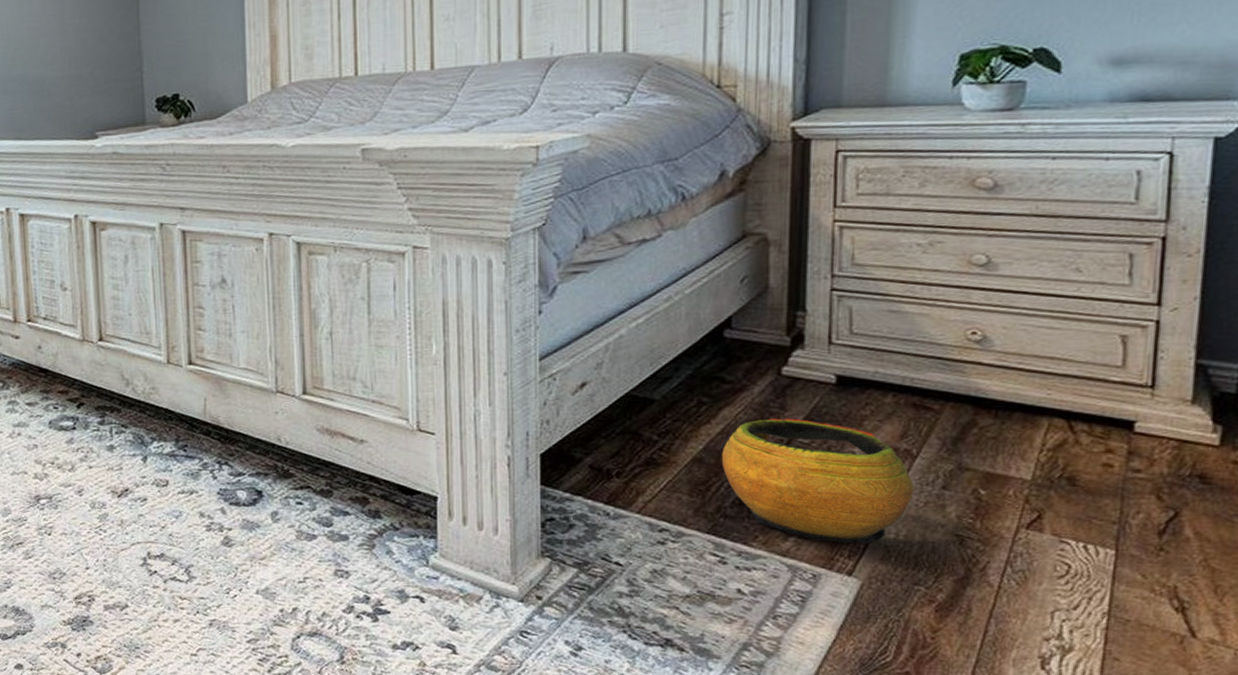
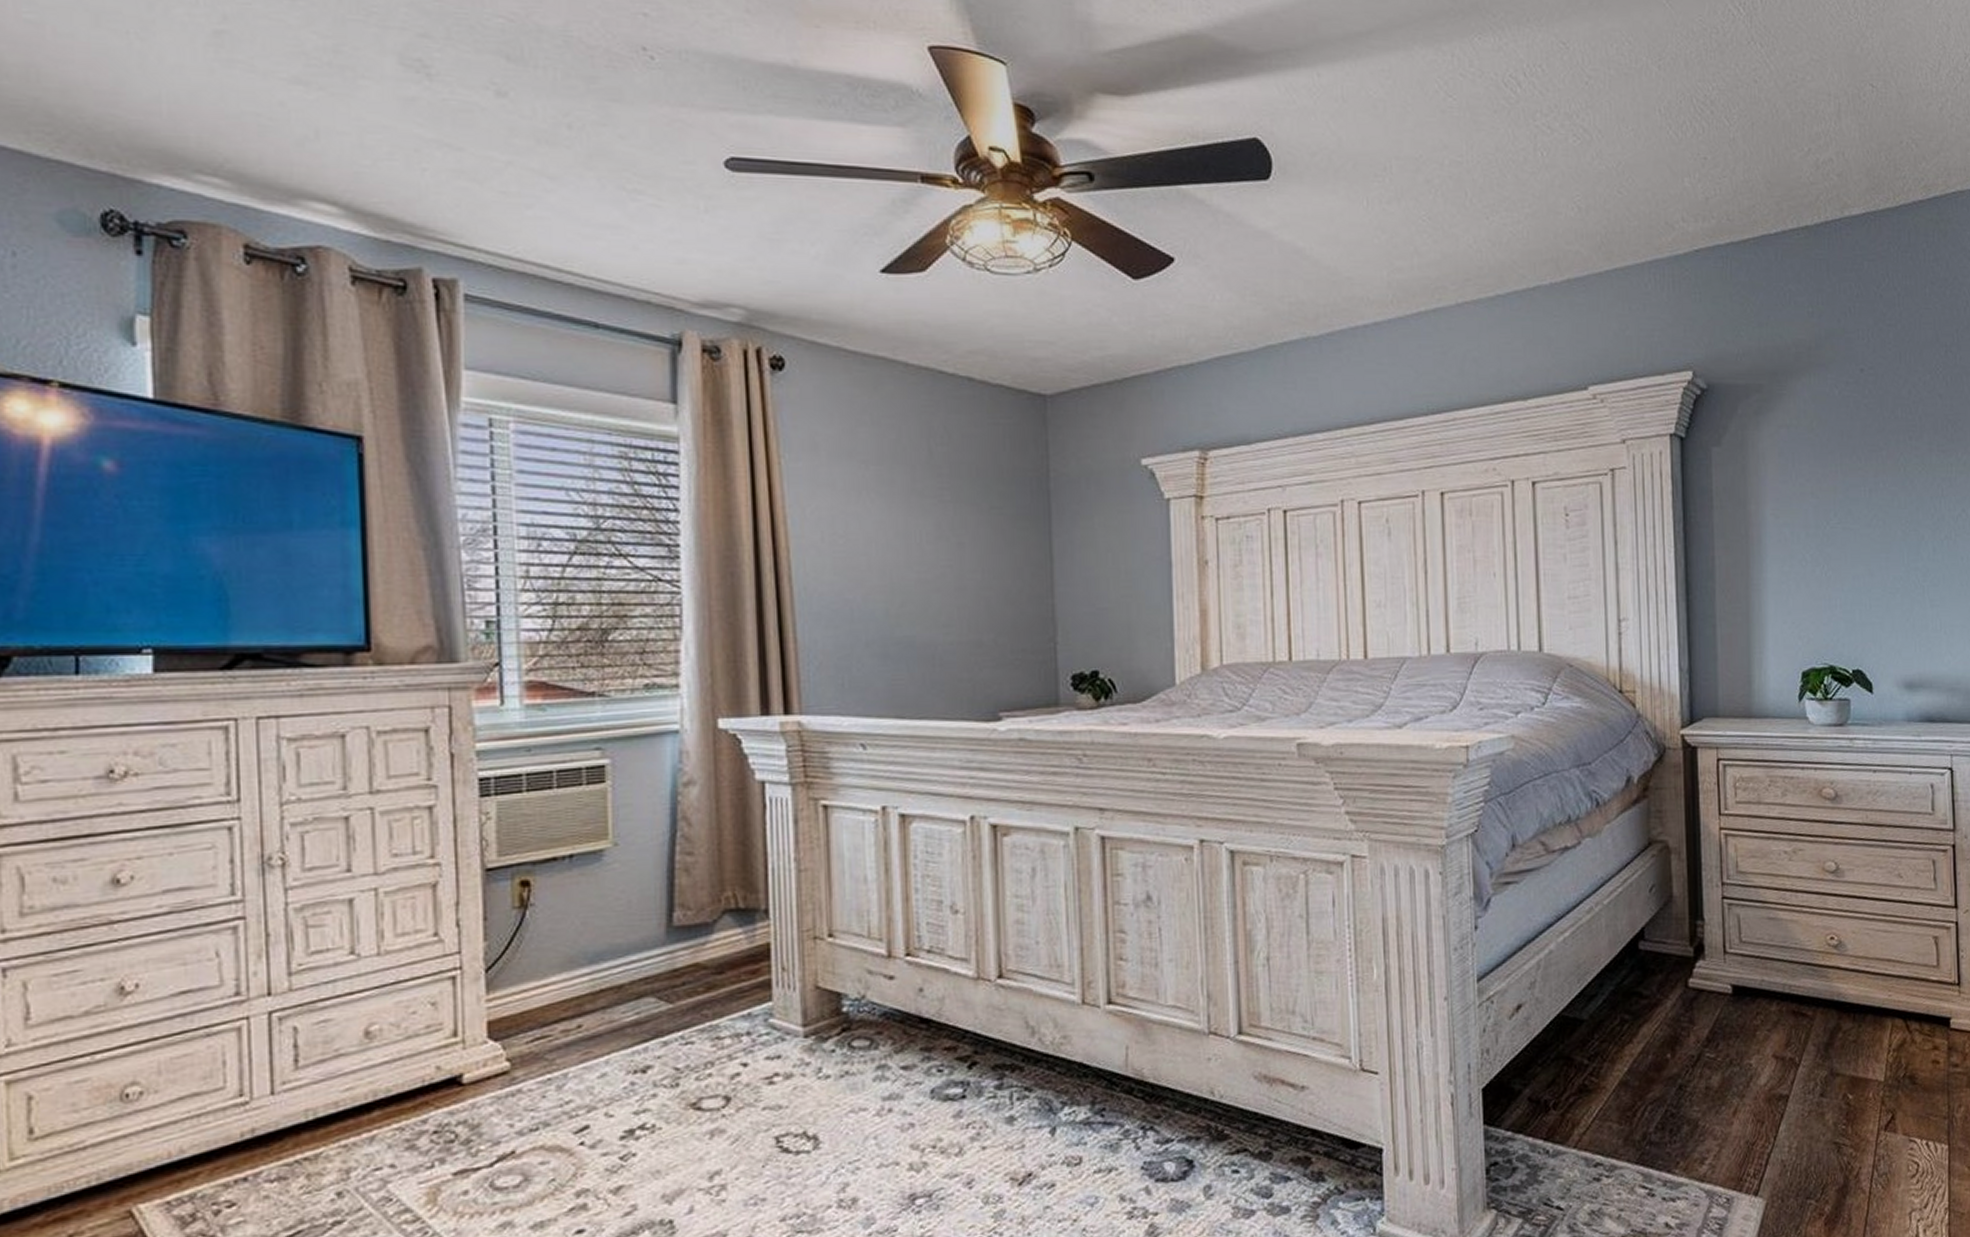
clay pot: present [721,418,915,544] -> none [1643,1032,1800,1162]

